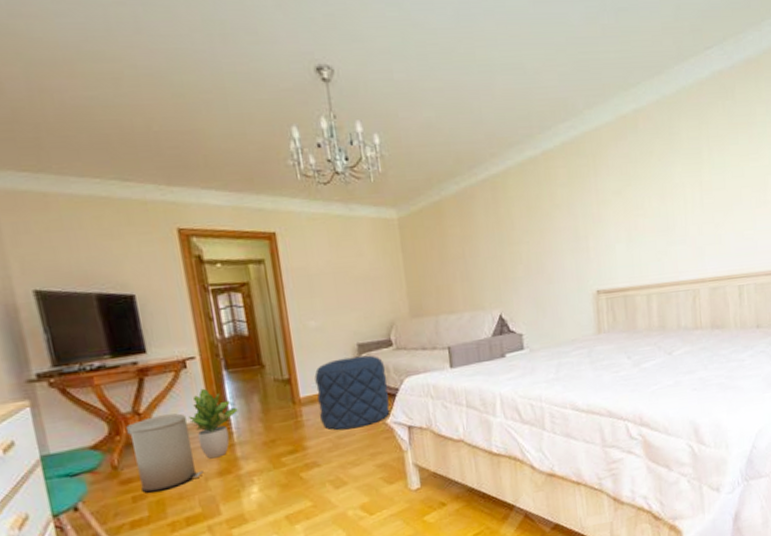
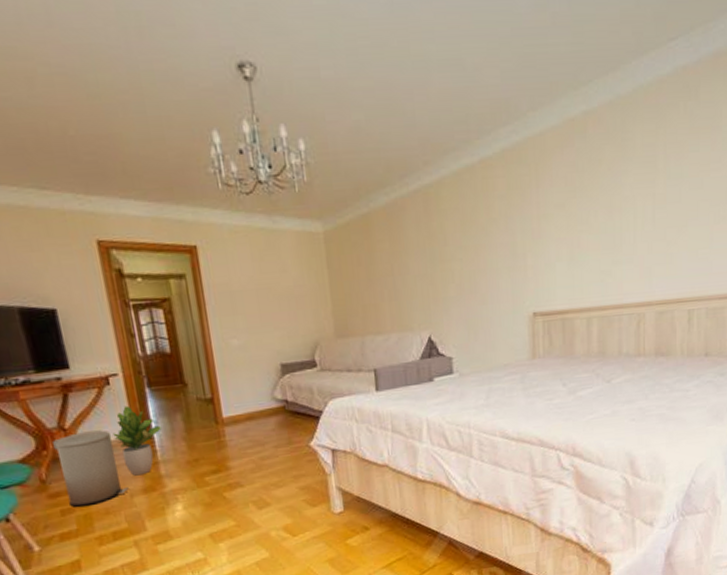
pouf: present [314,355,390,431] -> none [237,376,314,452]

